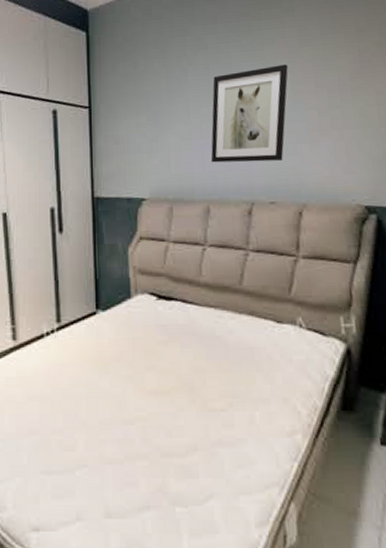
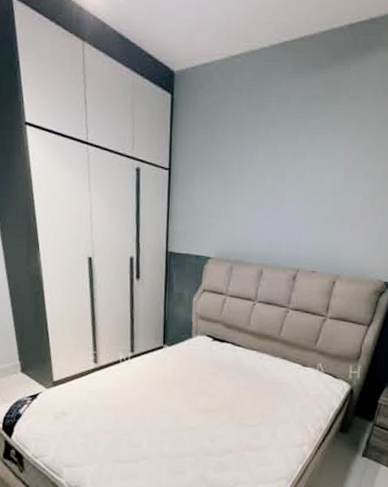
wall art: present [211,64,288,163] -> none [269,150,344,237]

